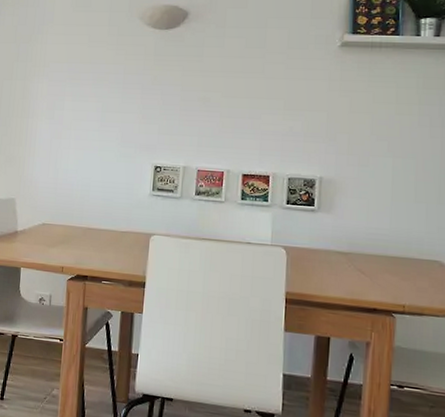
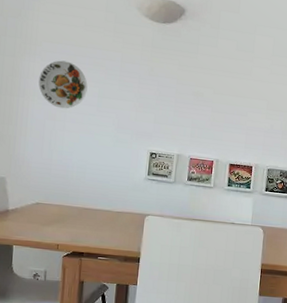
decorative plate: none [46,79,92,127] -> present [38,60,88,109]

